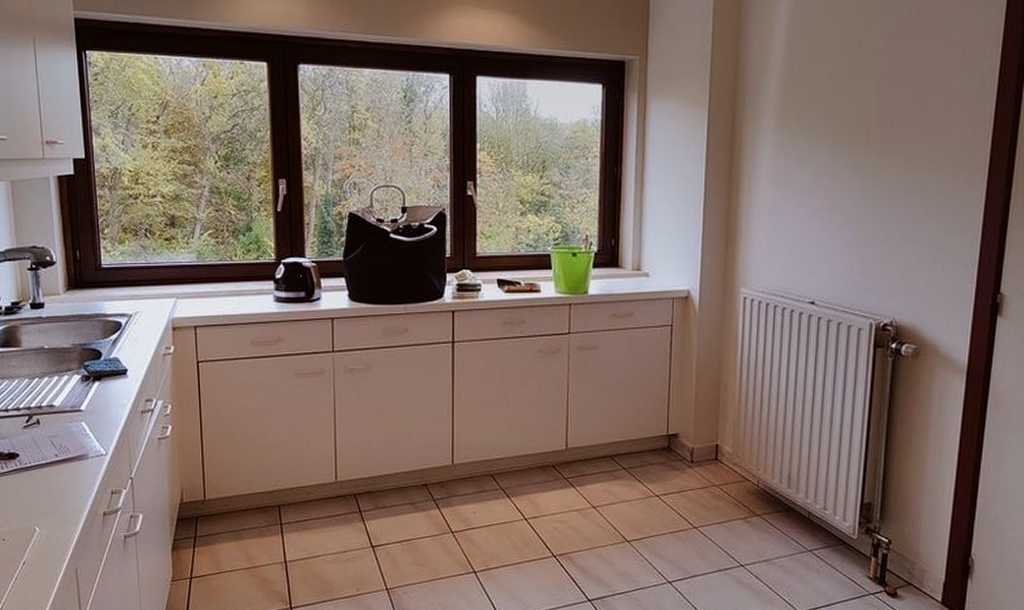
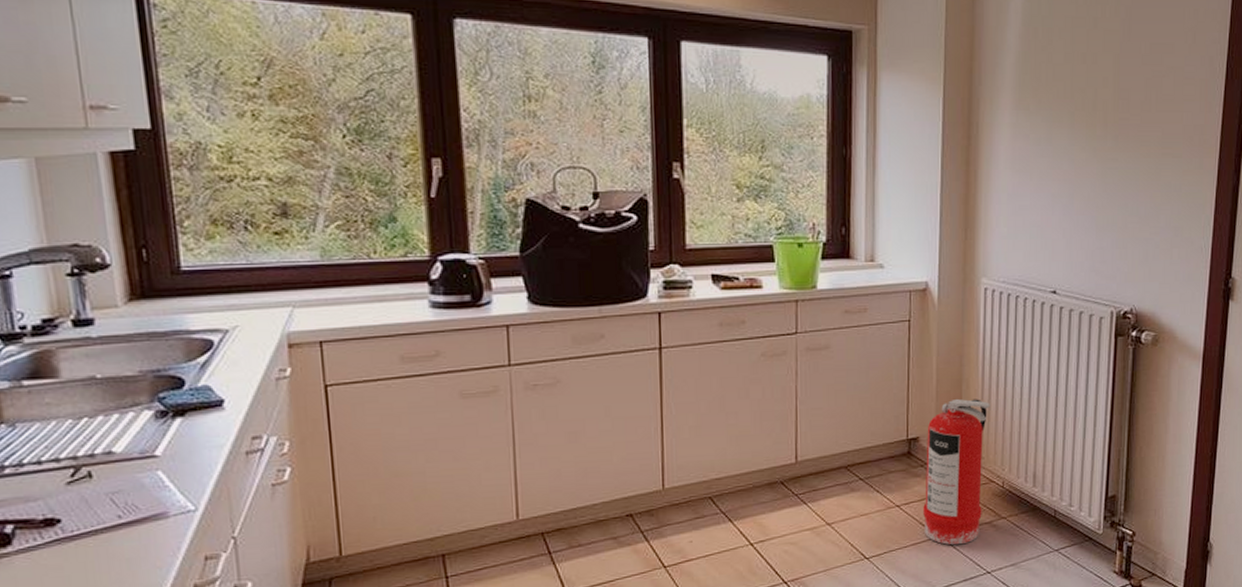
fire extinguisher: none [681,399,747,537] -> present [923,398,990,545]

